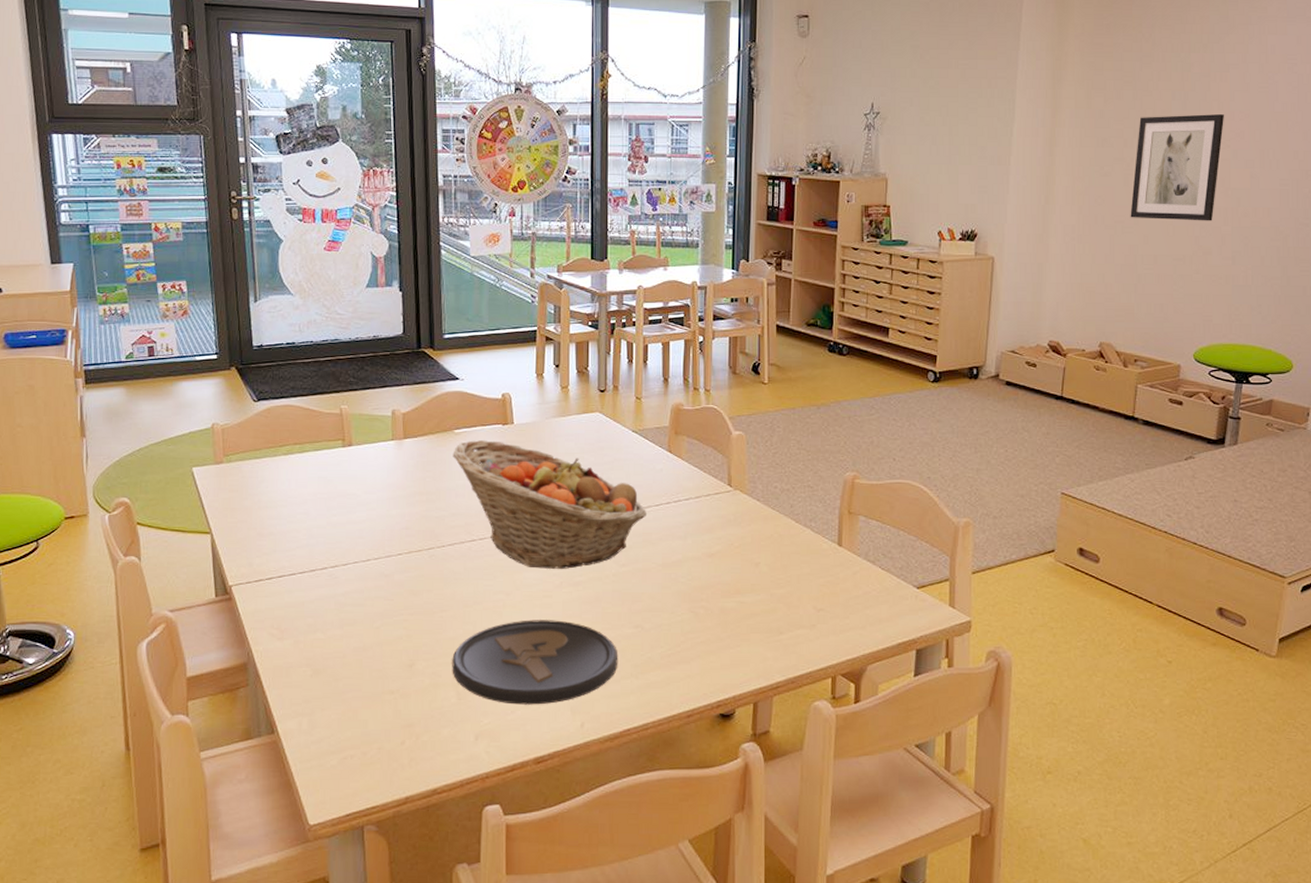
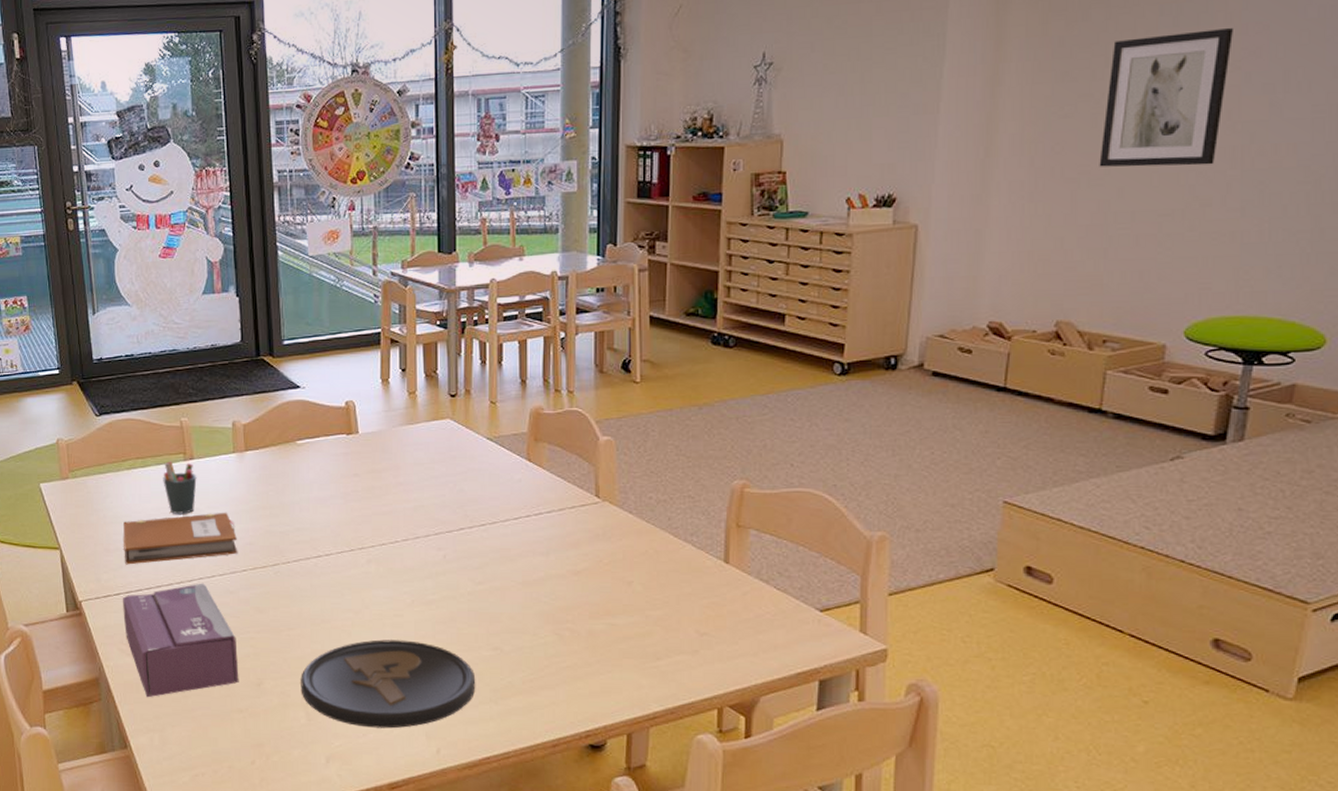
tissue box: none [275,566,391,682] -> present [123,583,239,698]
notebook: none [278,497,394,549] -> present [123,512,238,565]
pen holder: none [320,447,355,499] -> present [163,461,197,514]
fruit basket: present [452,440,646,569] -> none [295,451,504,587]

